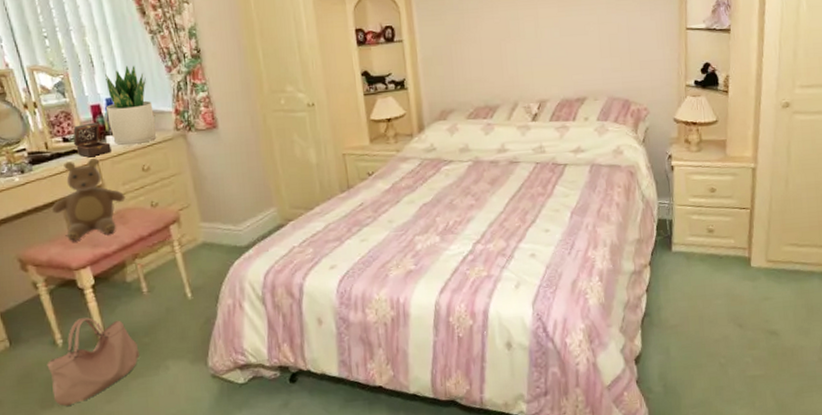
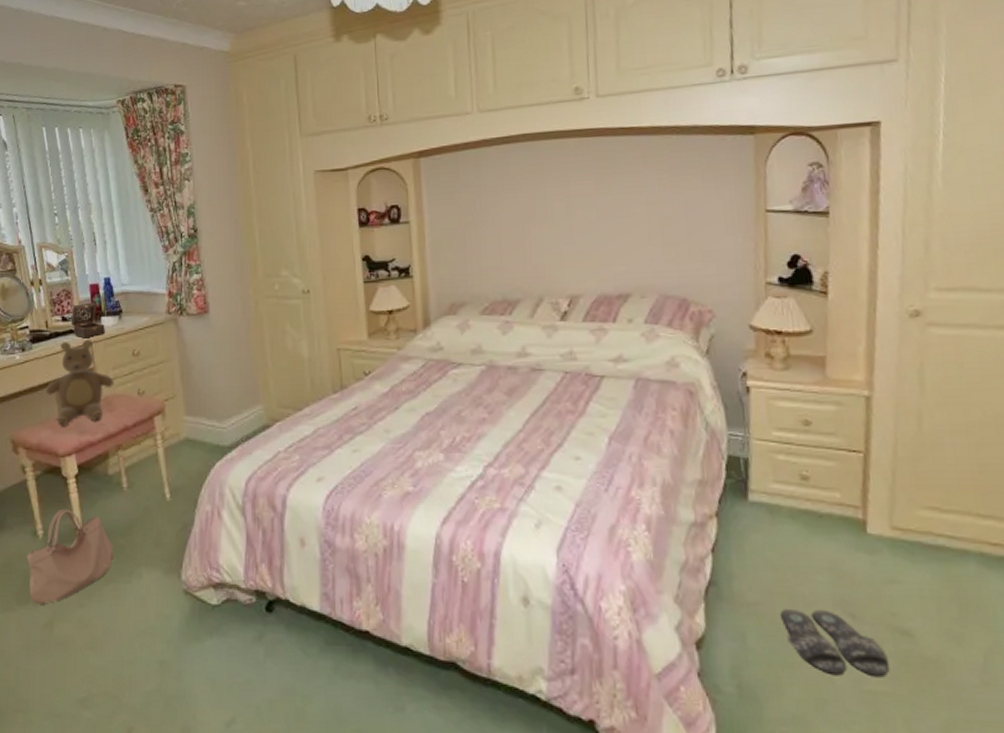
planter: present [105,65,156,146] -> none [104,244,148,328]
slippers: none [693,324,763,368] -> present [781,609,889,678]

